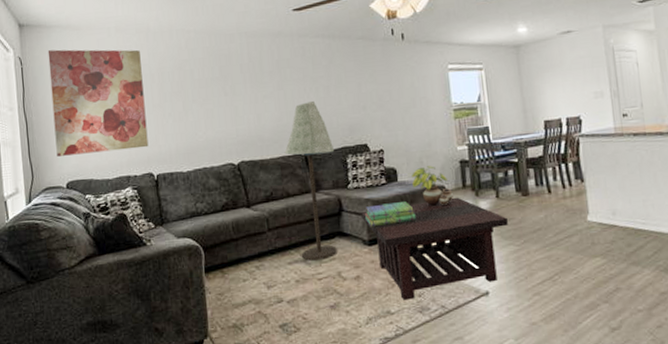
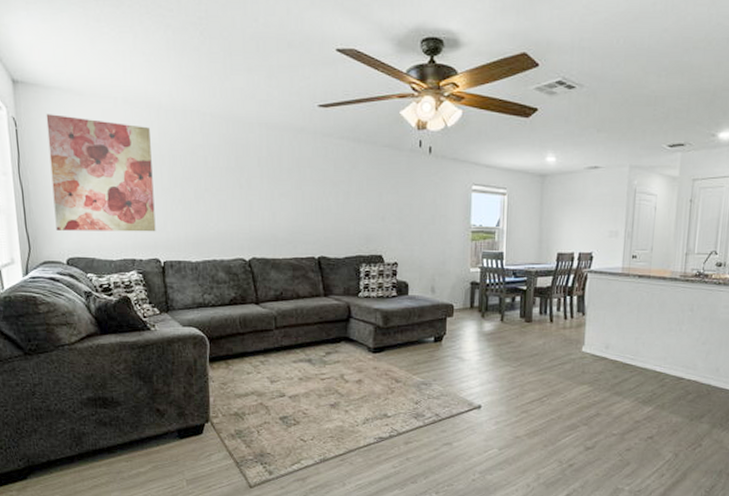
floor lamp: present [284,100,337,261] -> none [298,204,349,362]
coffee table: present [361,197,508,300] -> none [369,316,508,406]
stack of books: present [365,202,416,228] -> none [373,315,422,336]
potted plant: present [412,166,453,206] -> none [422,284,460,324]

